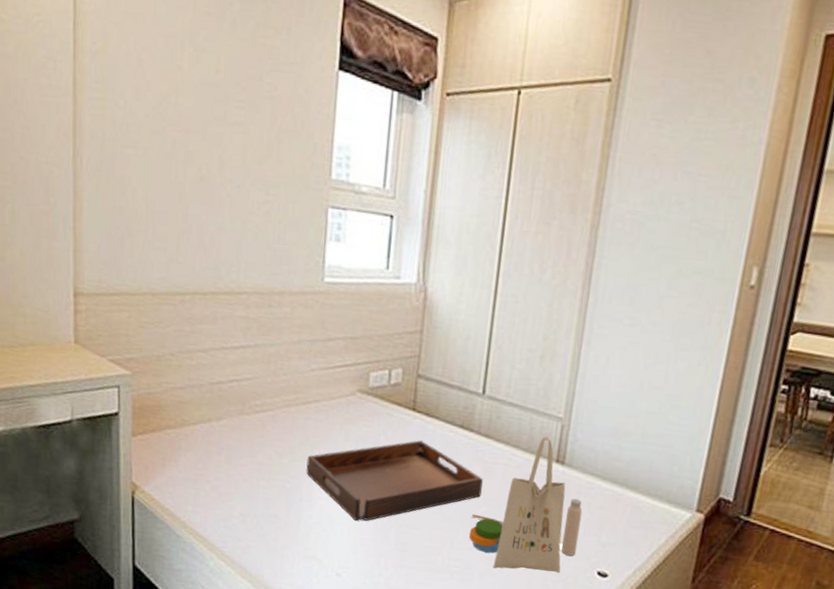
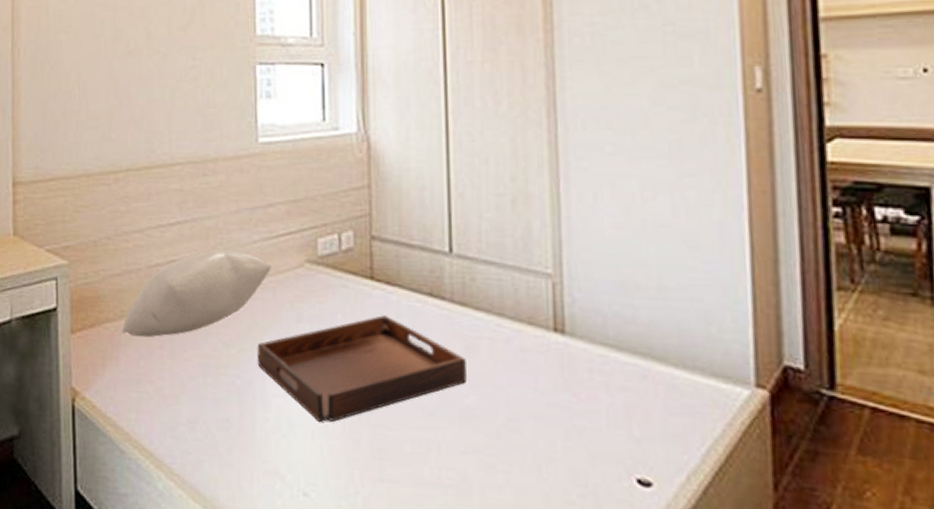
pillow: none [181,373,326,444] -> present [121,249,271,337]
tote bag: present [468,436,583,574] -> none [459,299,603,484]

